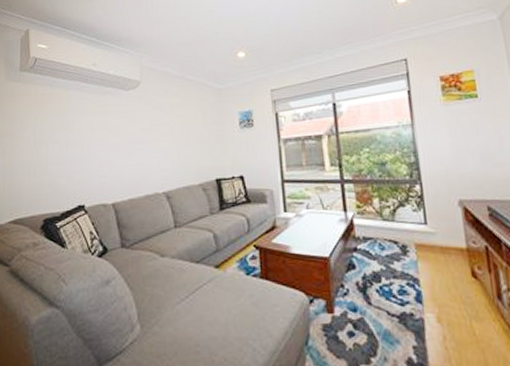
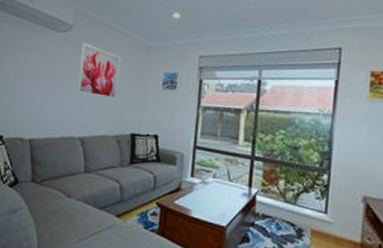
wall art: none [152,96,196,149] -> present [76,43,122,100]

